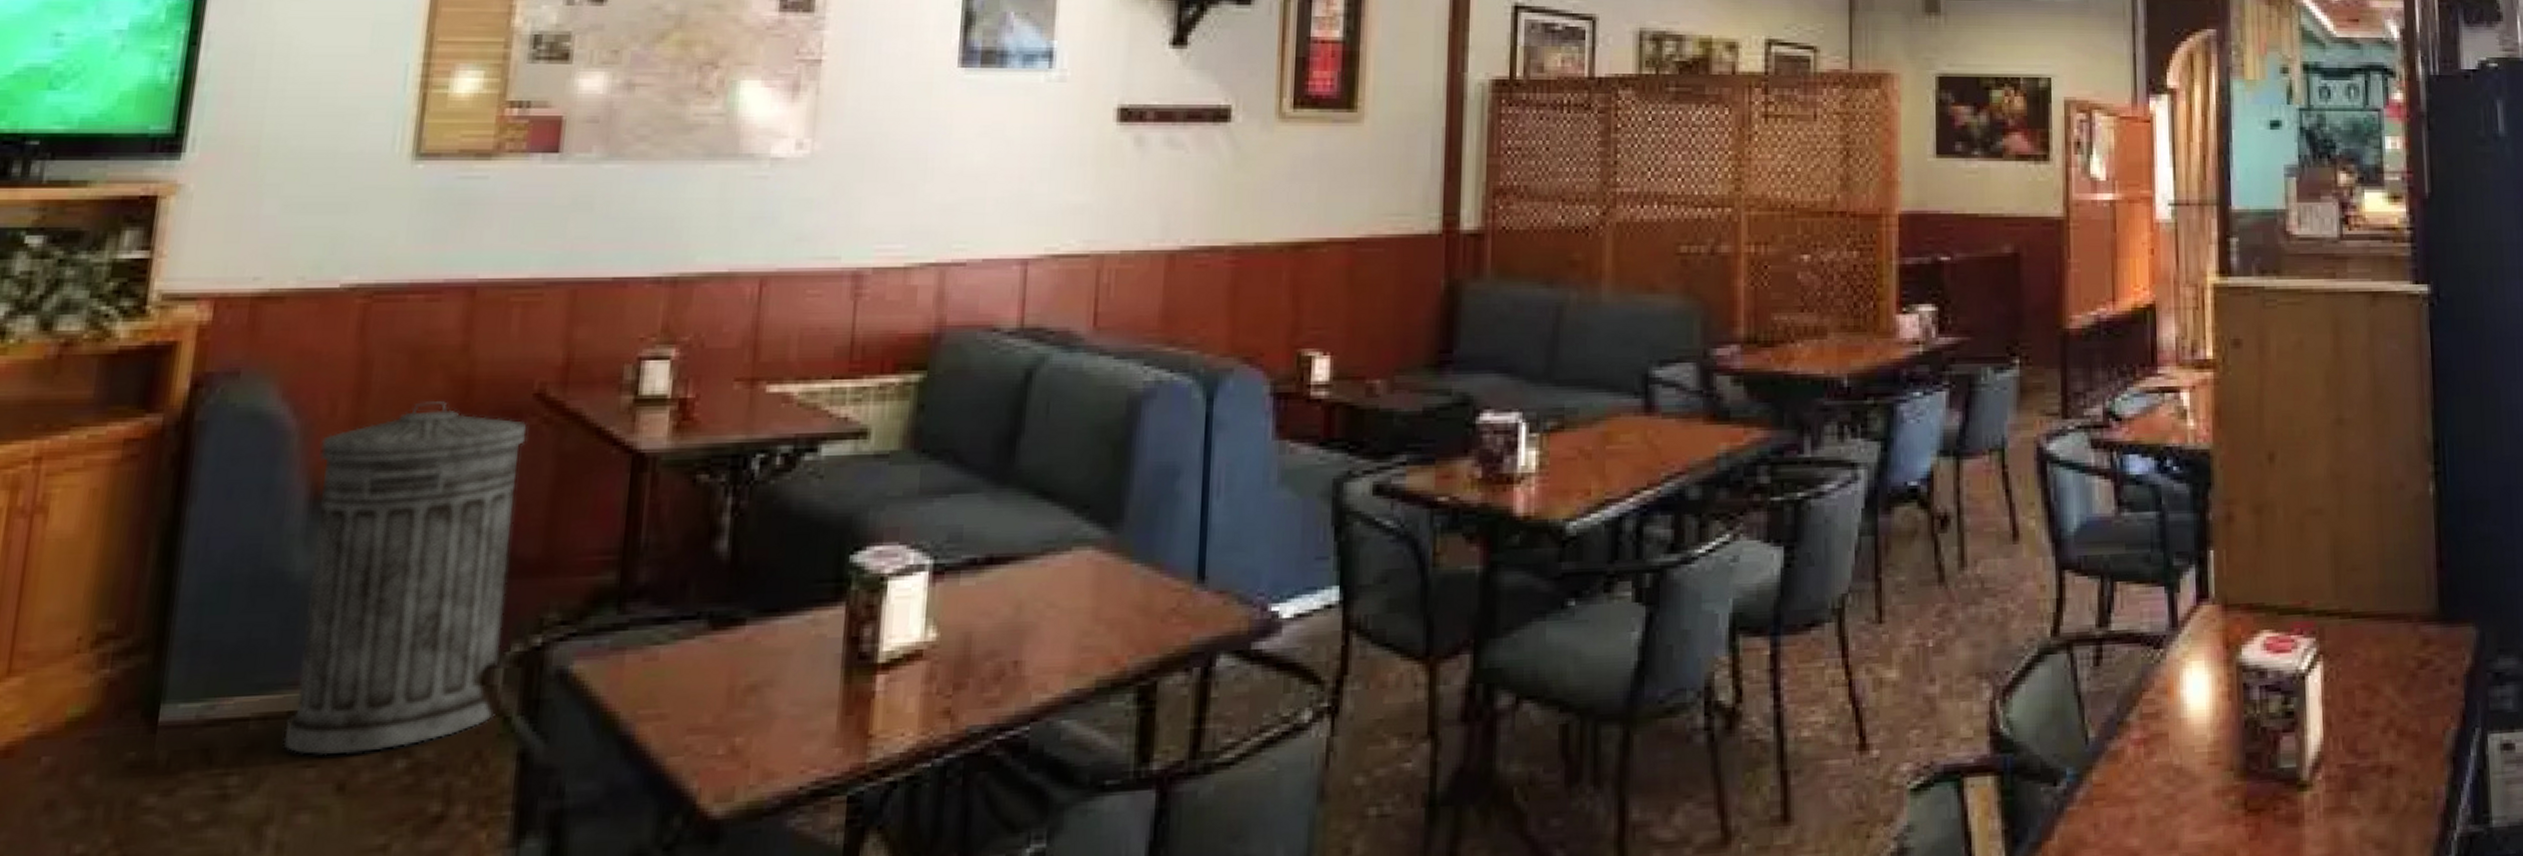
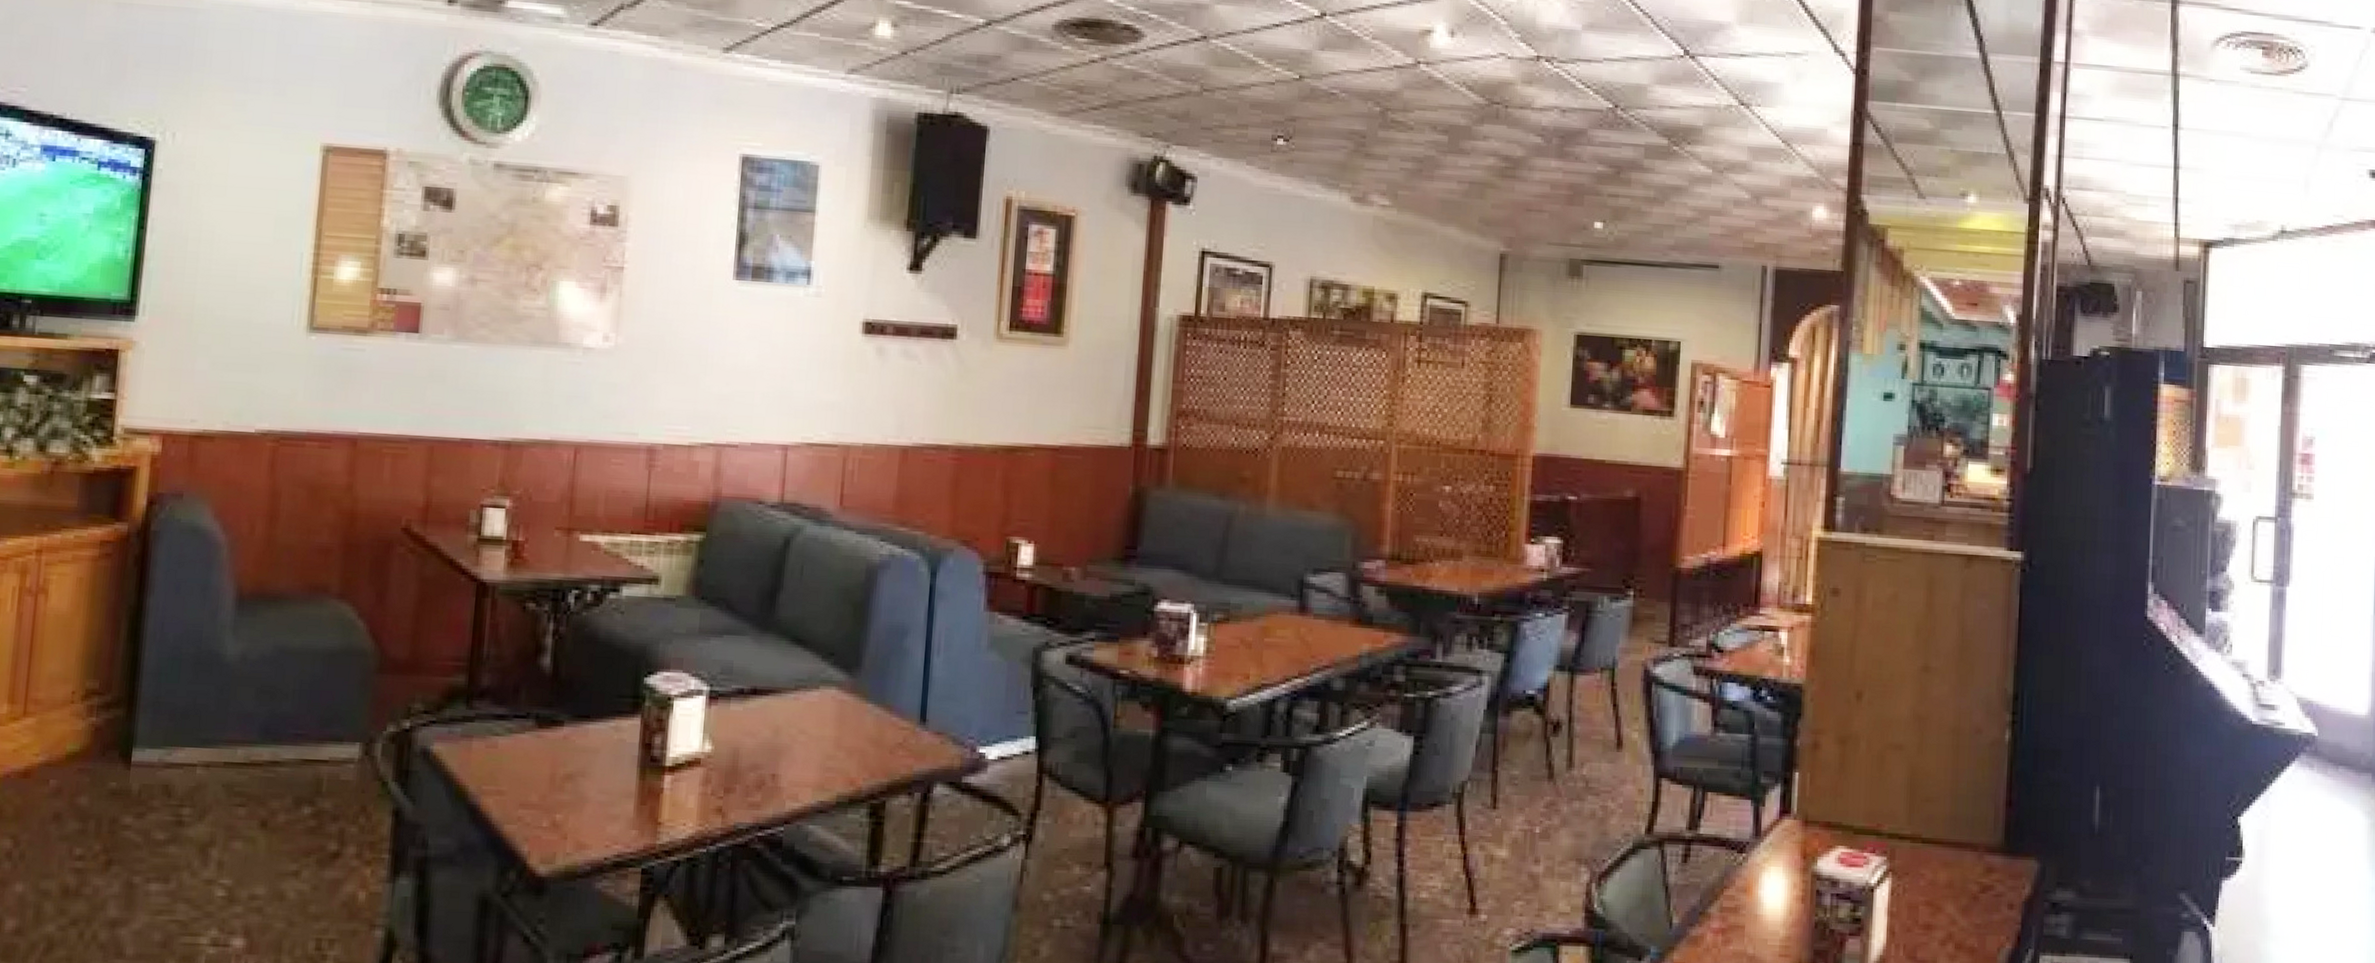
trash can: present [282,401,526,756] -> none [221,528,396,799]

